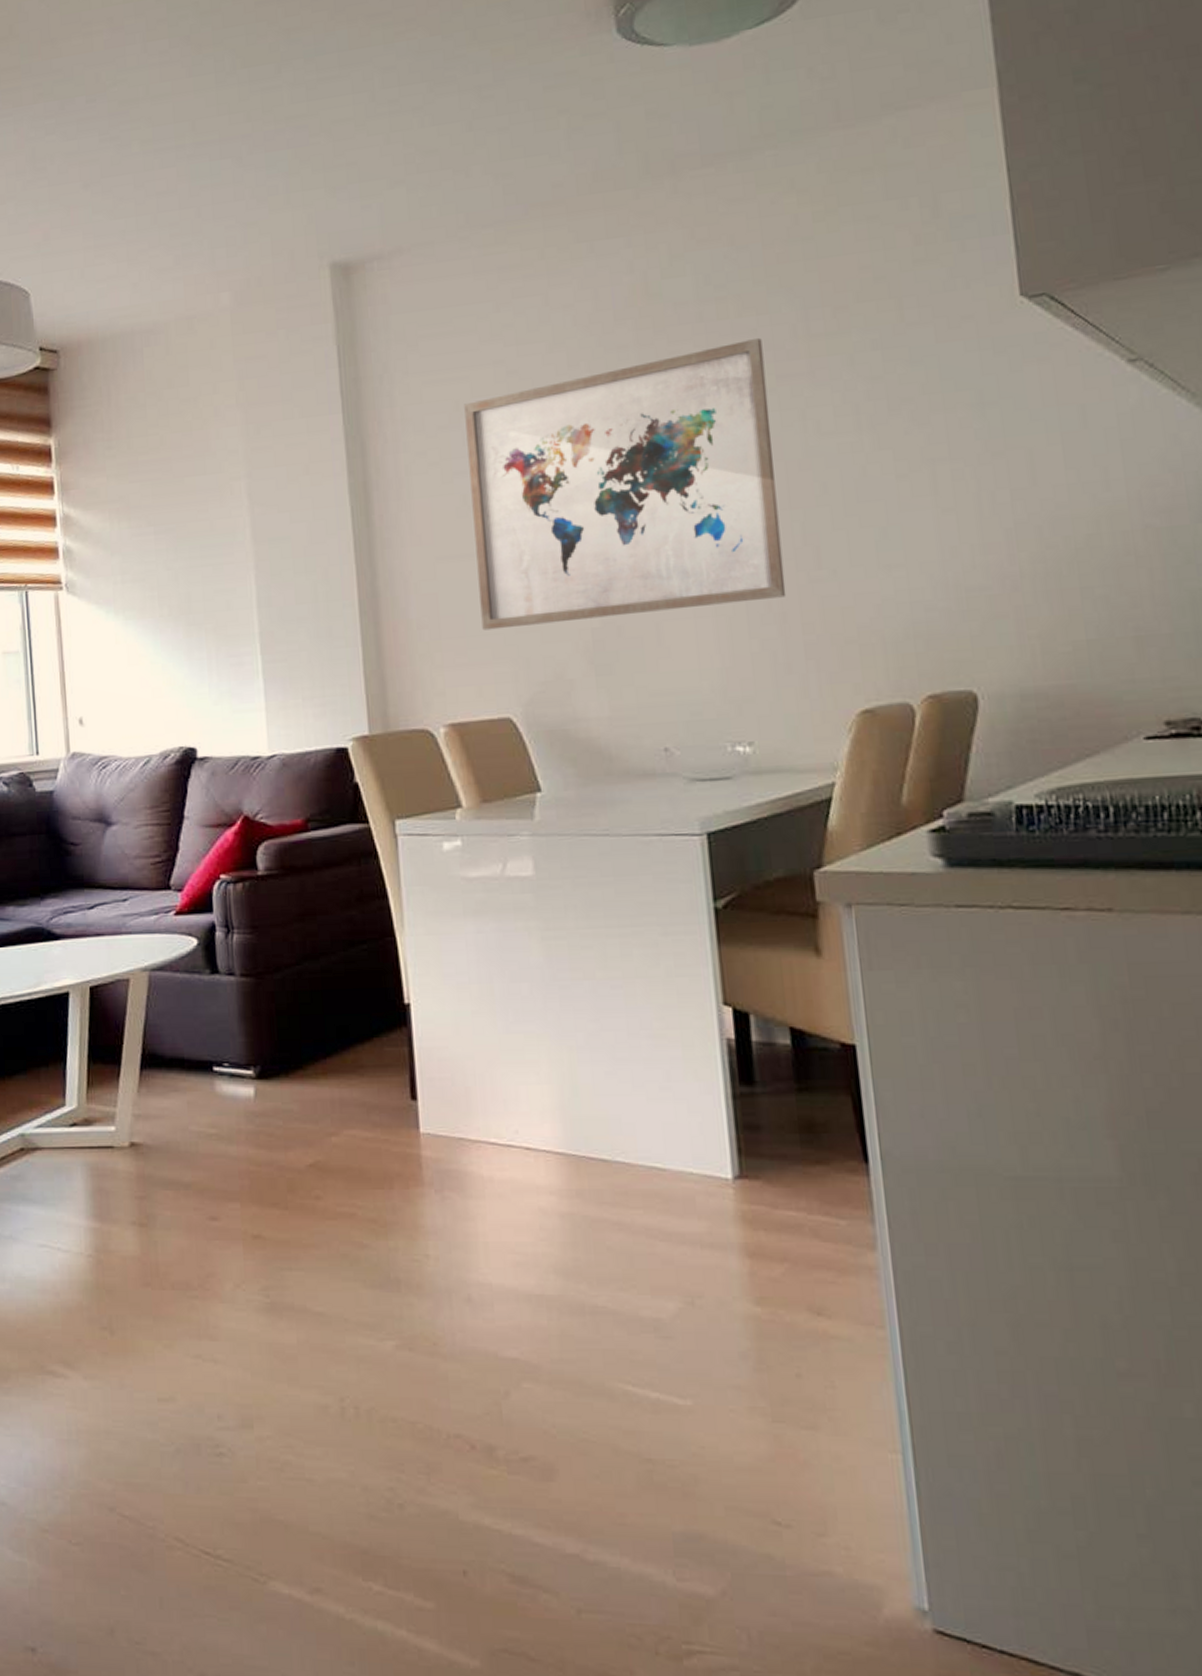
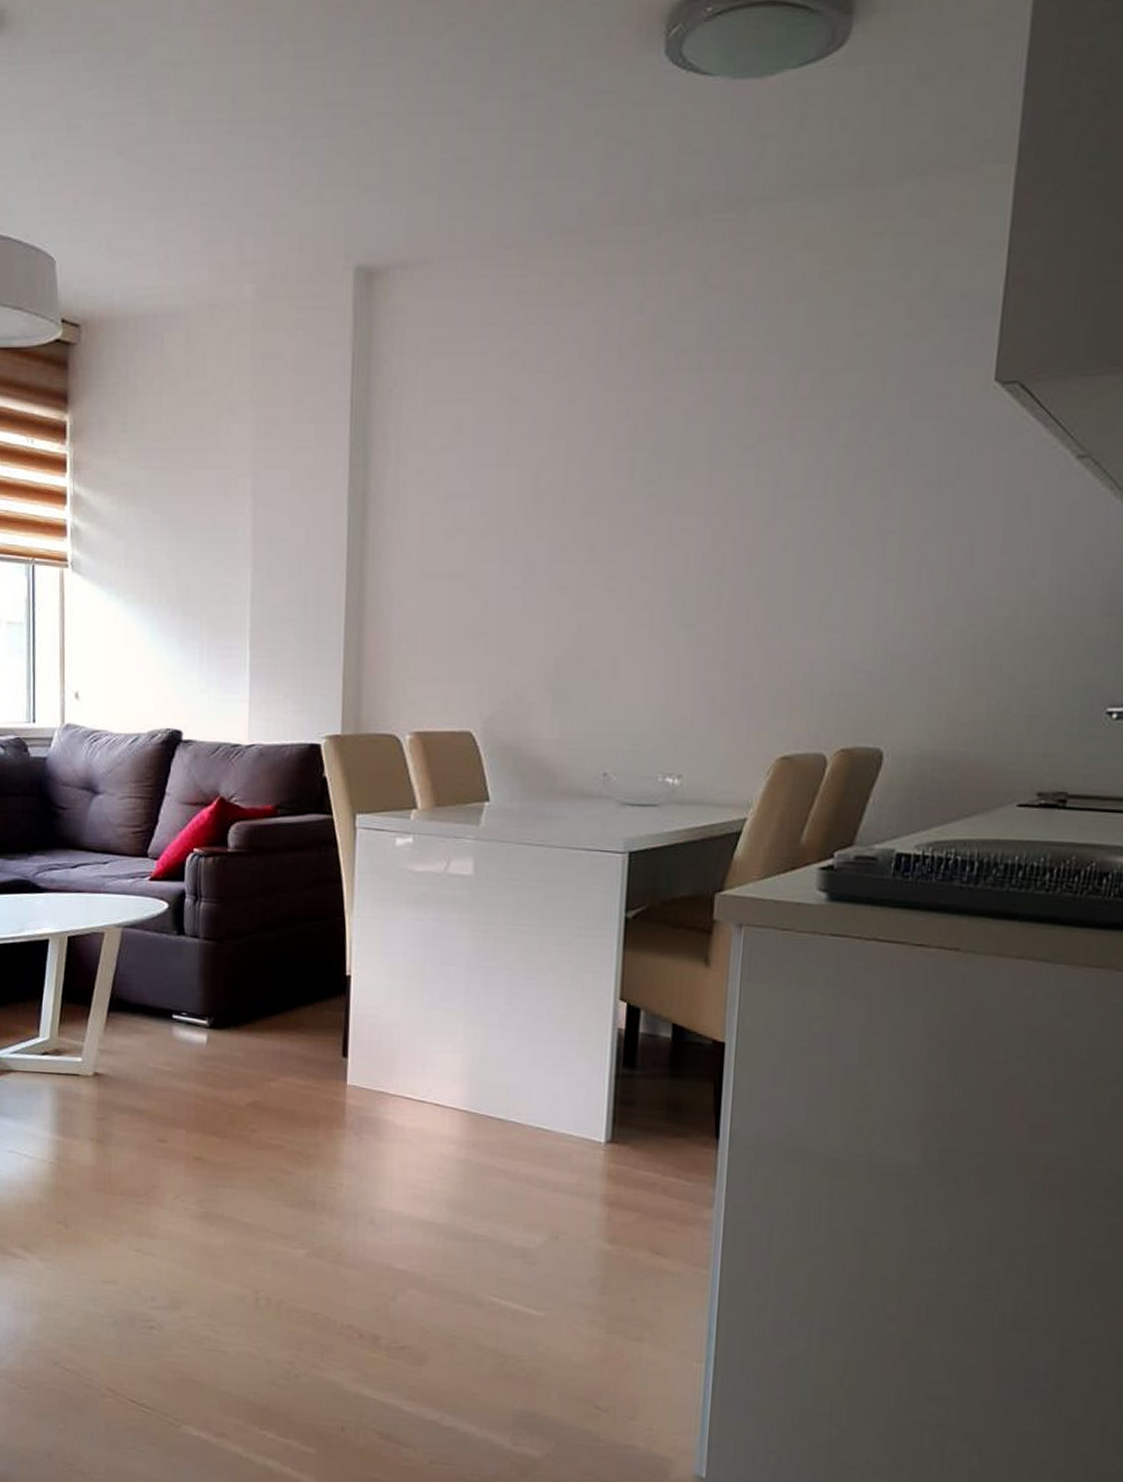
wall art: present [464,337,787,631] -> none [456,393,752,649]

